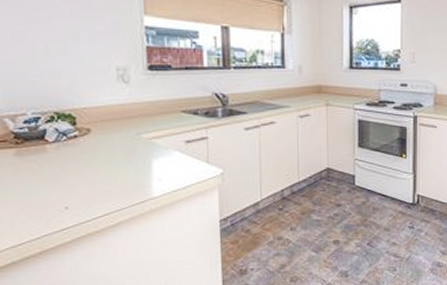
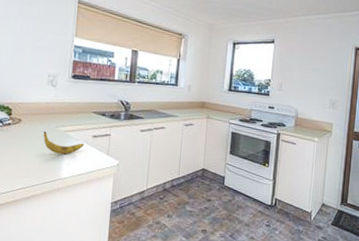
banana: none [121,142,177,168] -> present [43,132,85,155]

